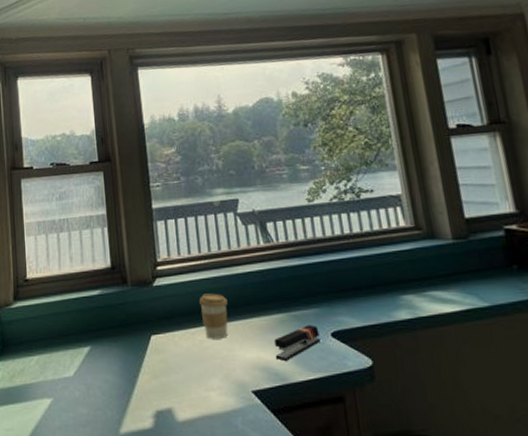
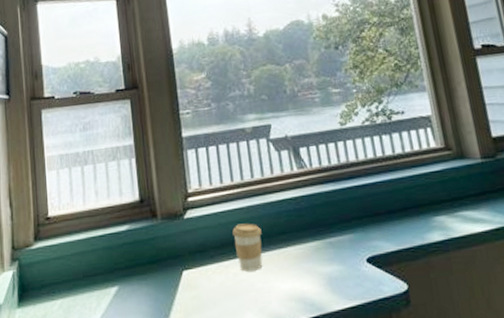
stapler: present [274,325,320,361] -> none [310,251,356,290]

